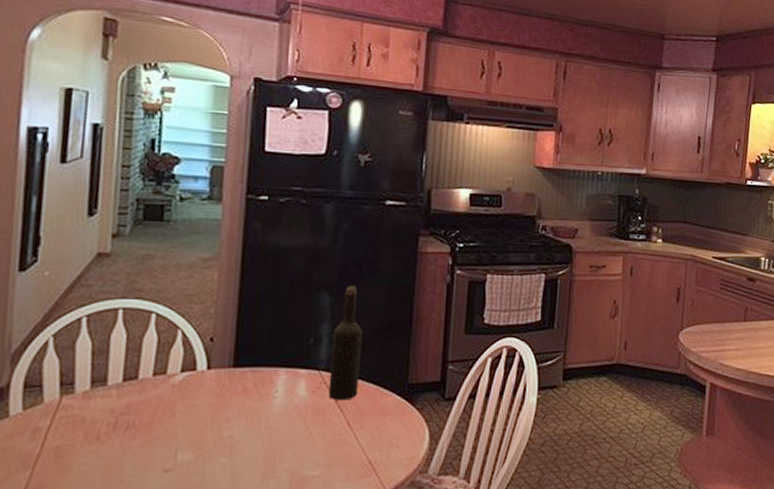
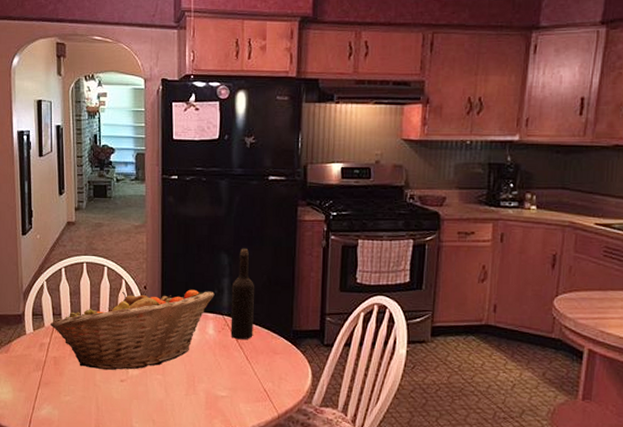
fruit basket: none [53,339,310,459] -> present [50,289,215,371]

